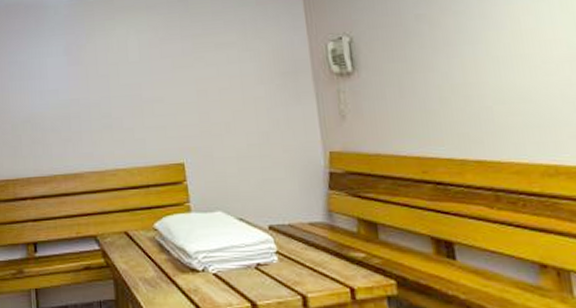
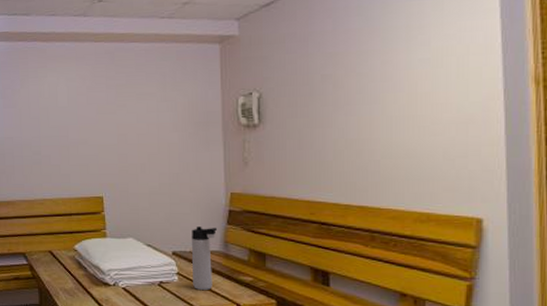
thermos bottle: none [288,193,319,273] -> present [191,226,217,291]

